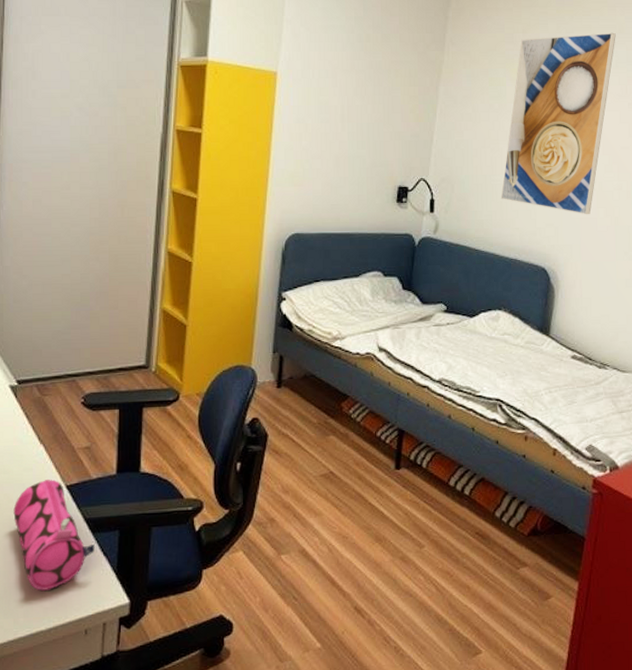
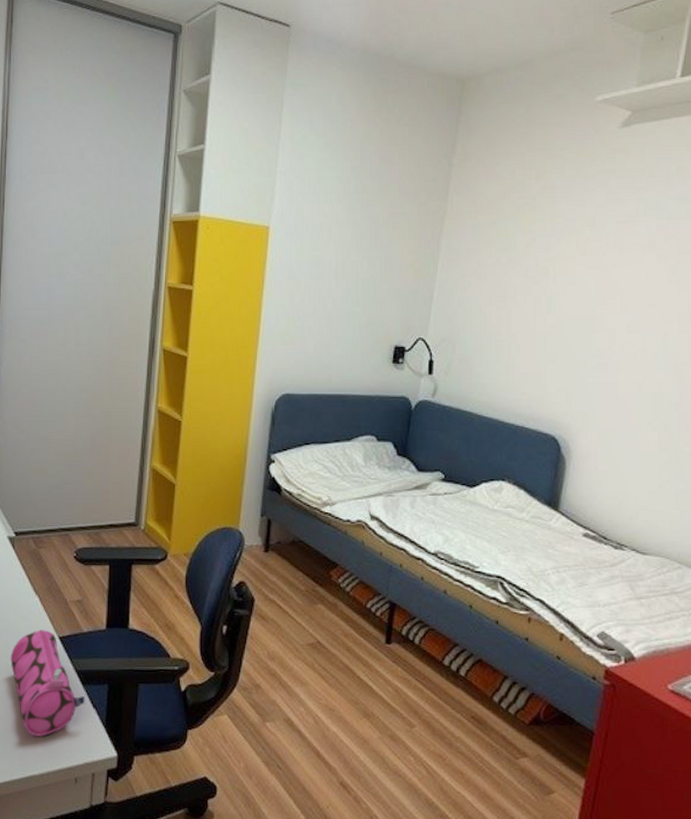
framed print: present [501,32,616,215] -> none [507,176,645,380]

